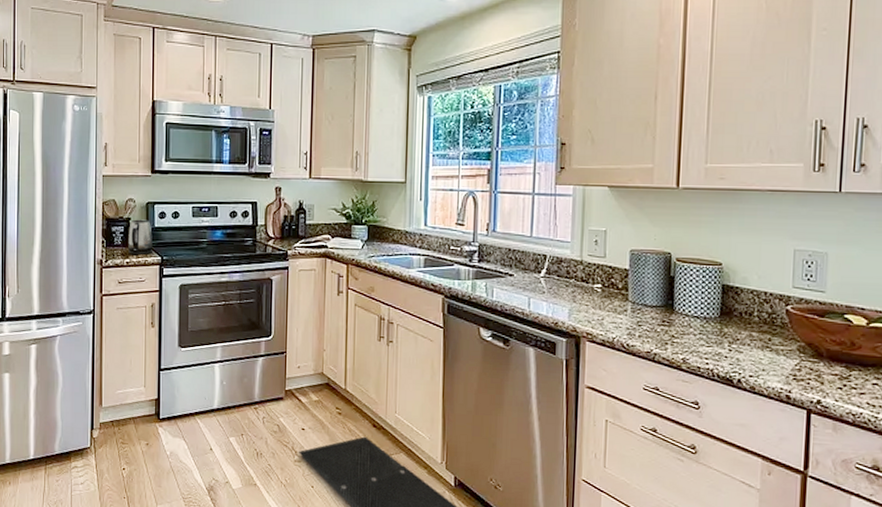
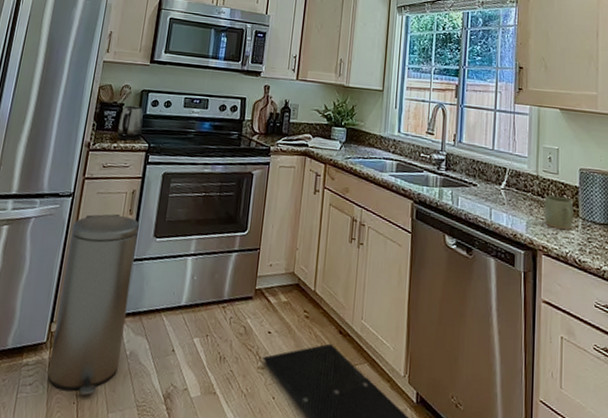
pedal bin: none [96,328,164,491] -> present [48,214,140,395]
mug: none [588,280,622,315] -> present [544,195,574,230]

